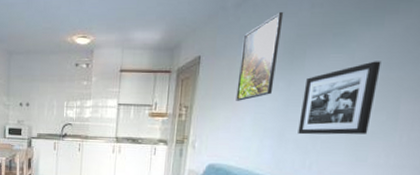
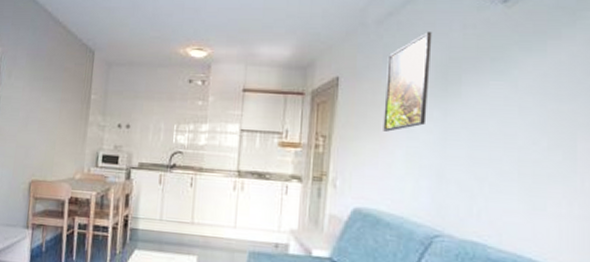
picture frame: present [298,61,382,135] -> none [460,91,549,177]

